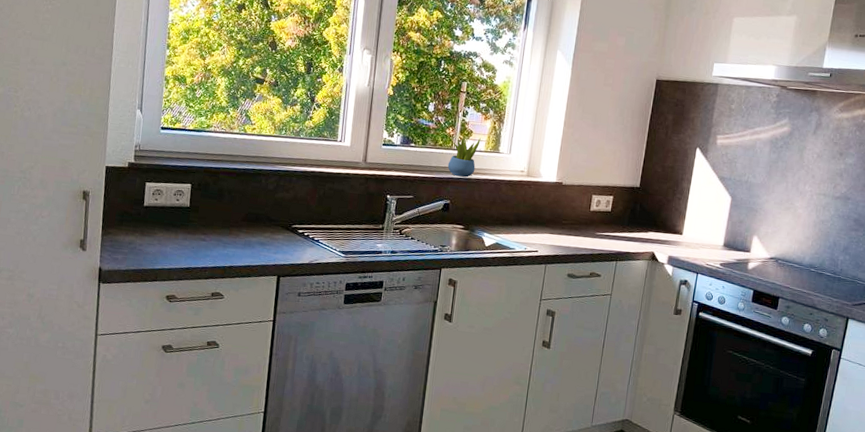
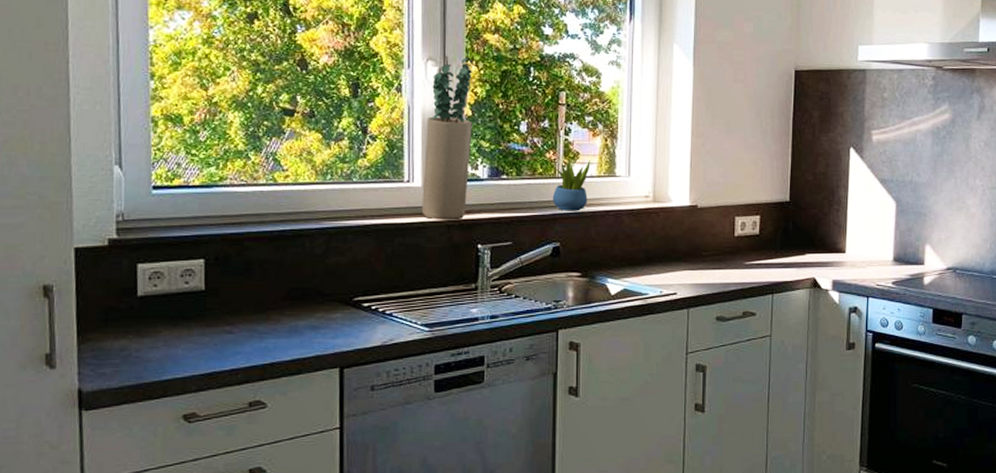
vase: none [348,43,398,175] -> present [421,49,473,220]

